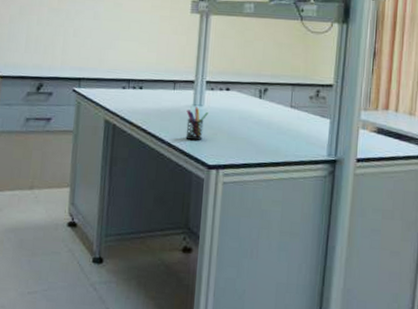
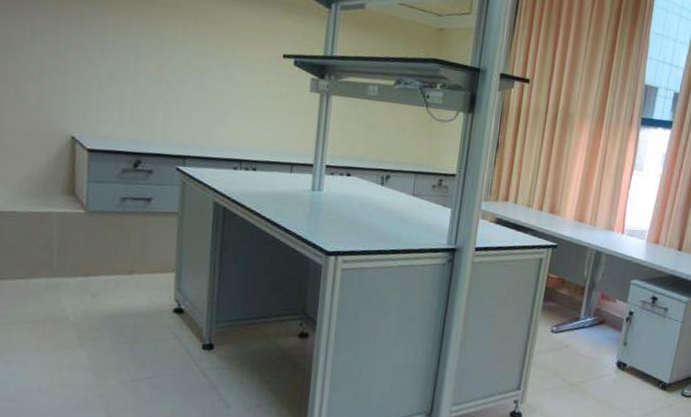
pen holder: present [185,107,208,140] -> none [303,191,327,226]

